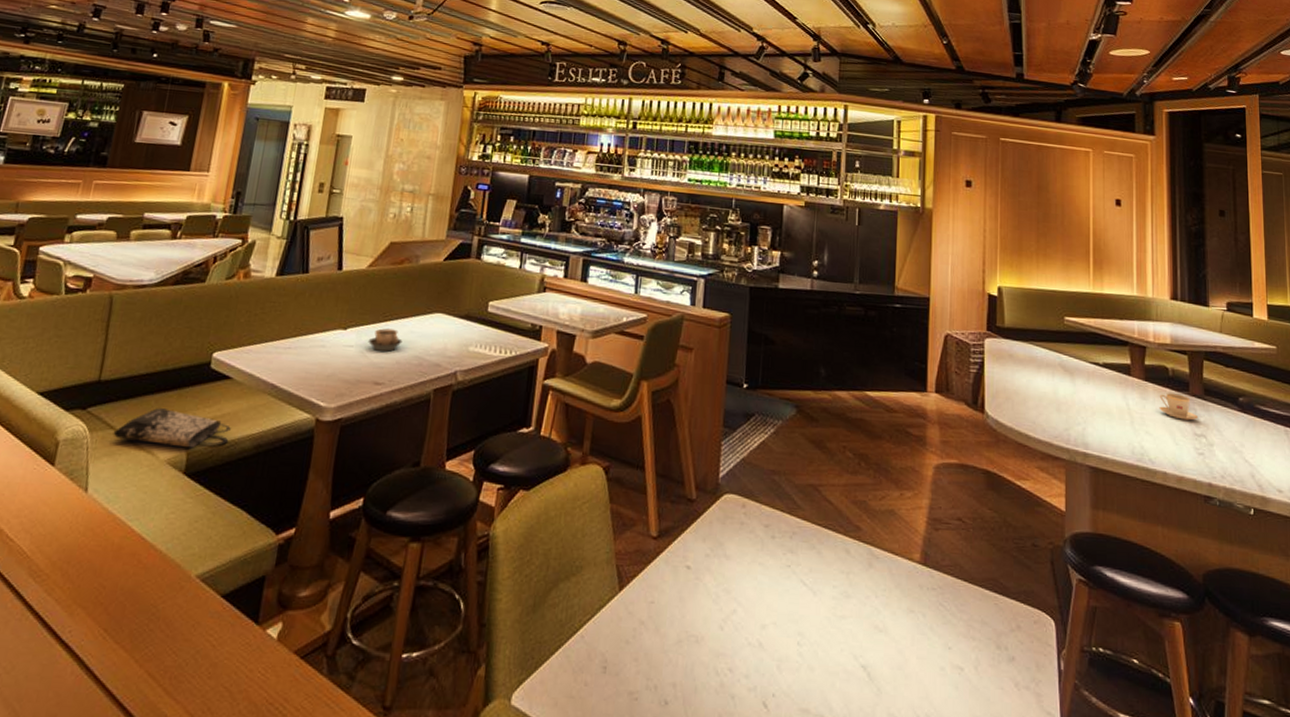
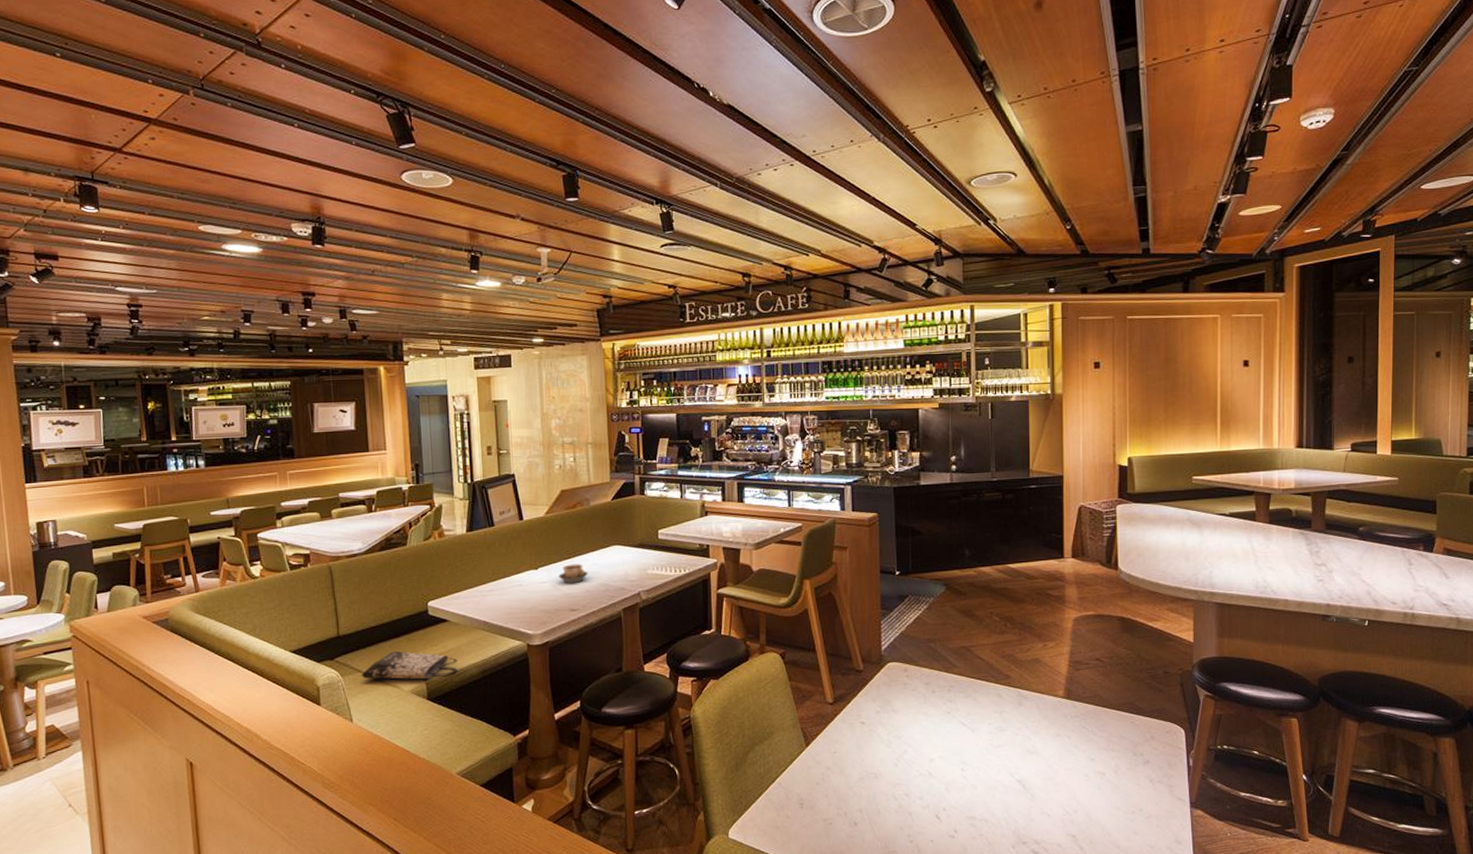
teacup: present [1159,393,1199,421] -> none [1282,531,1320,554]

